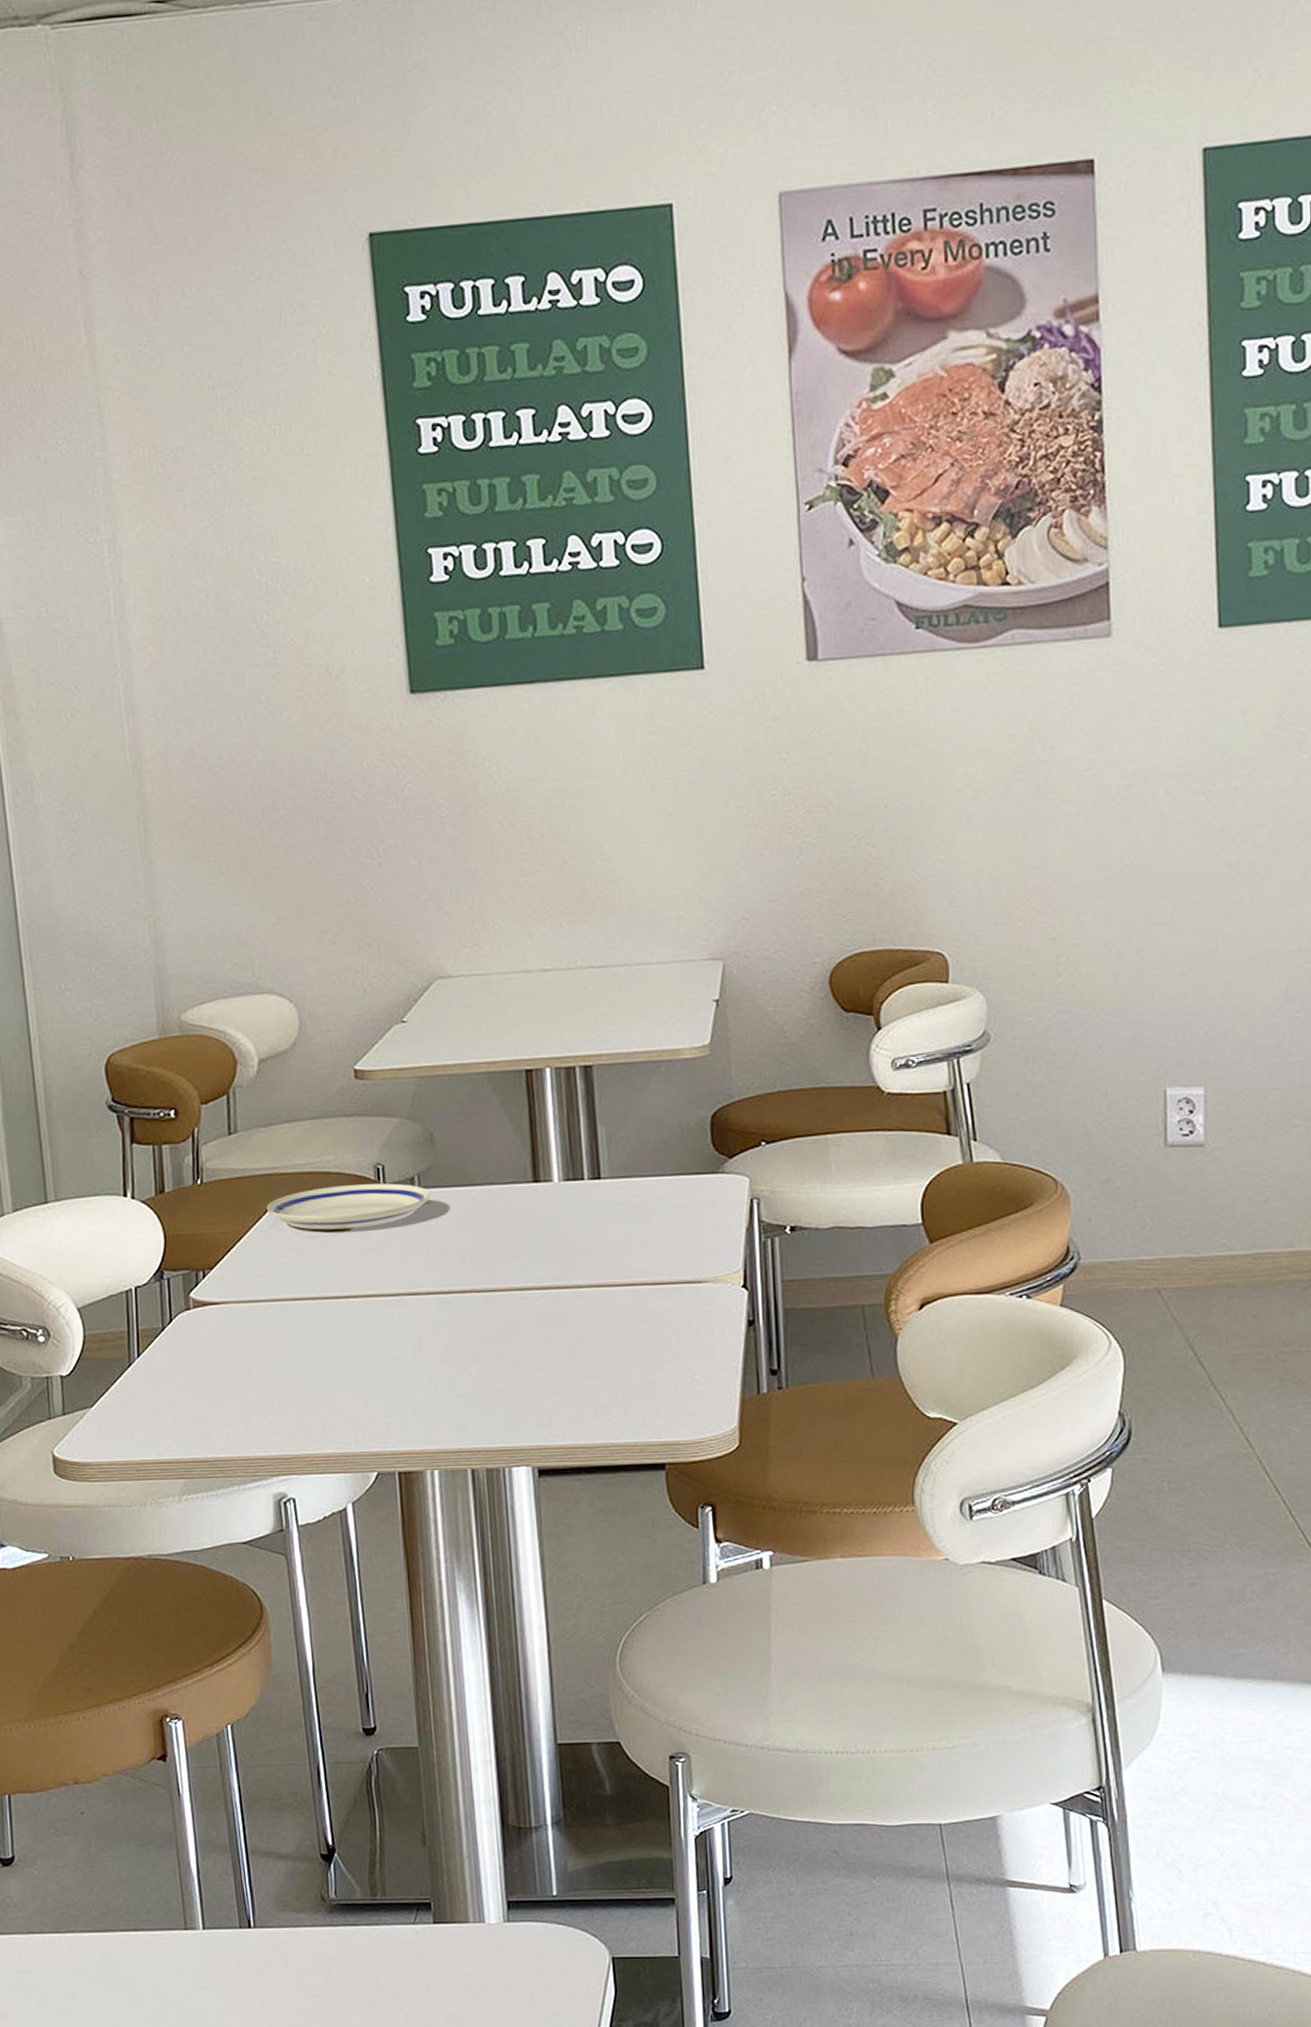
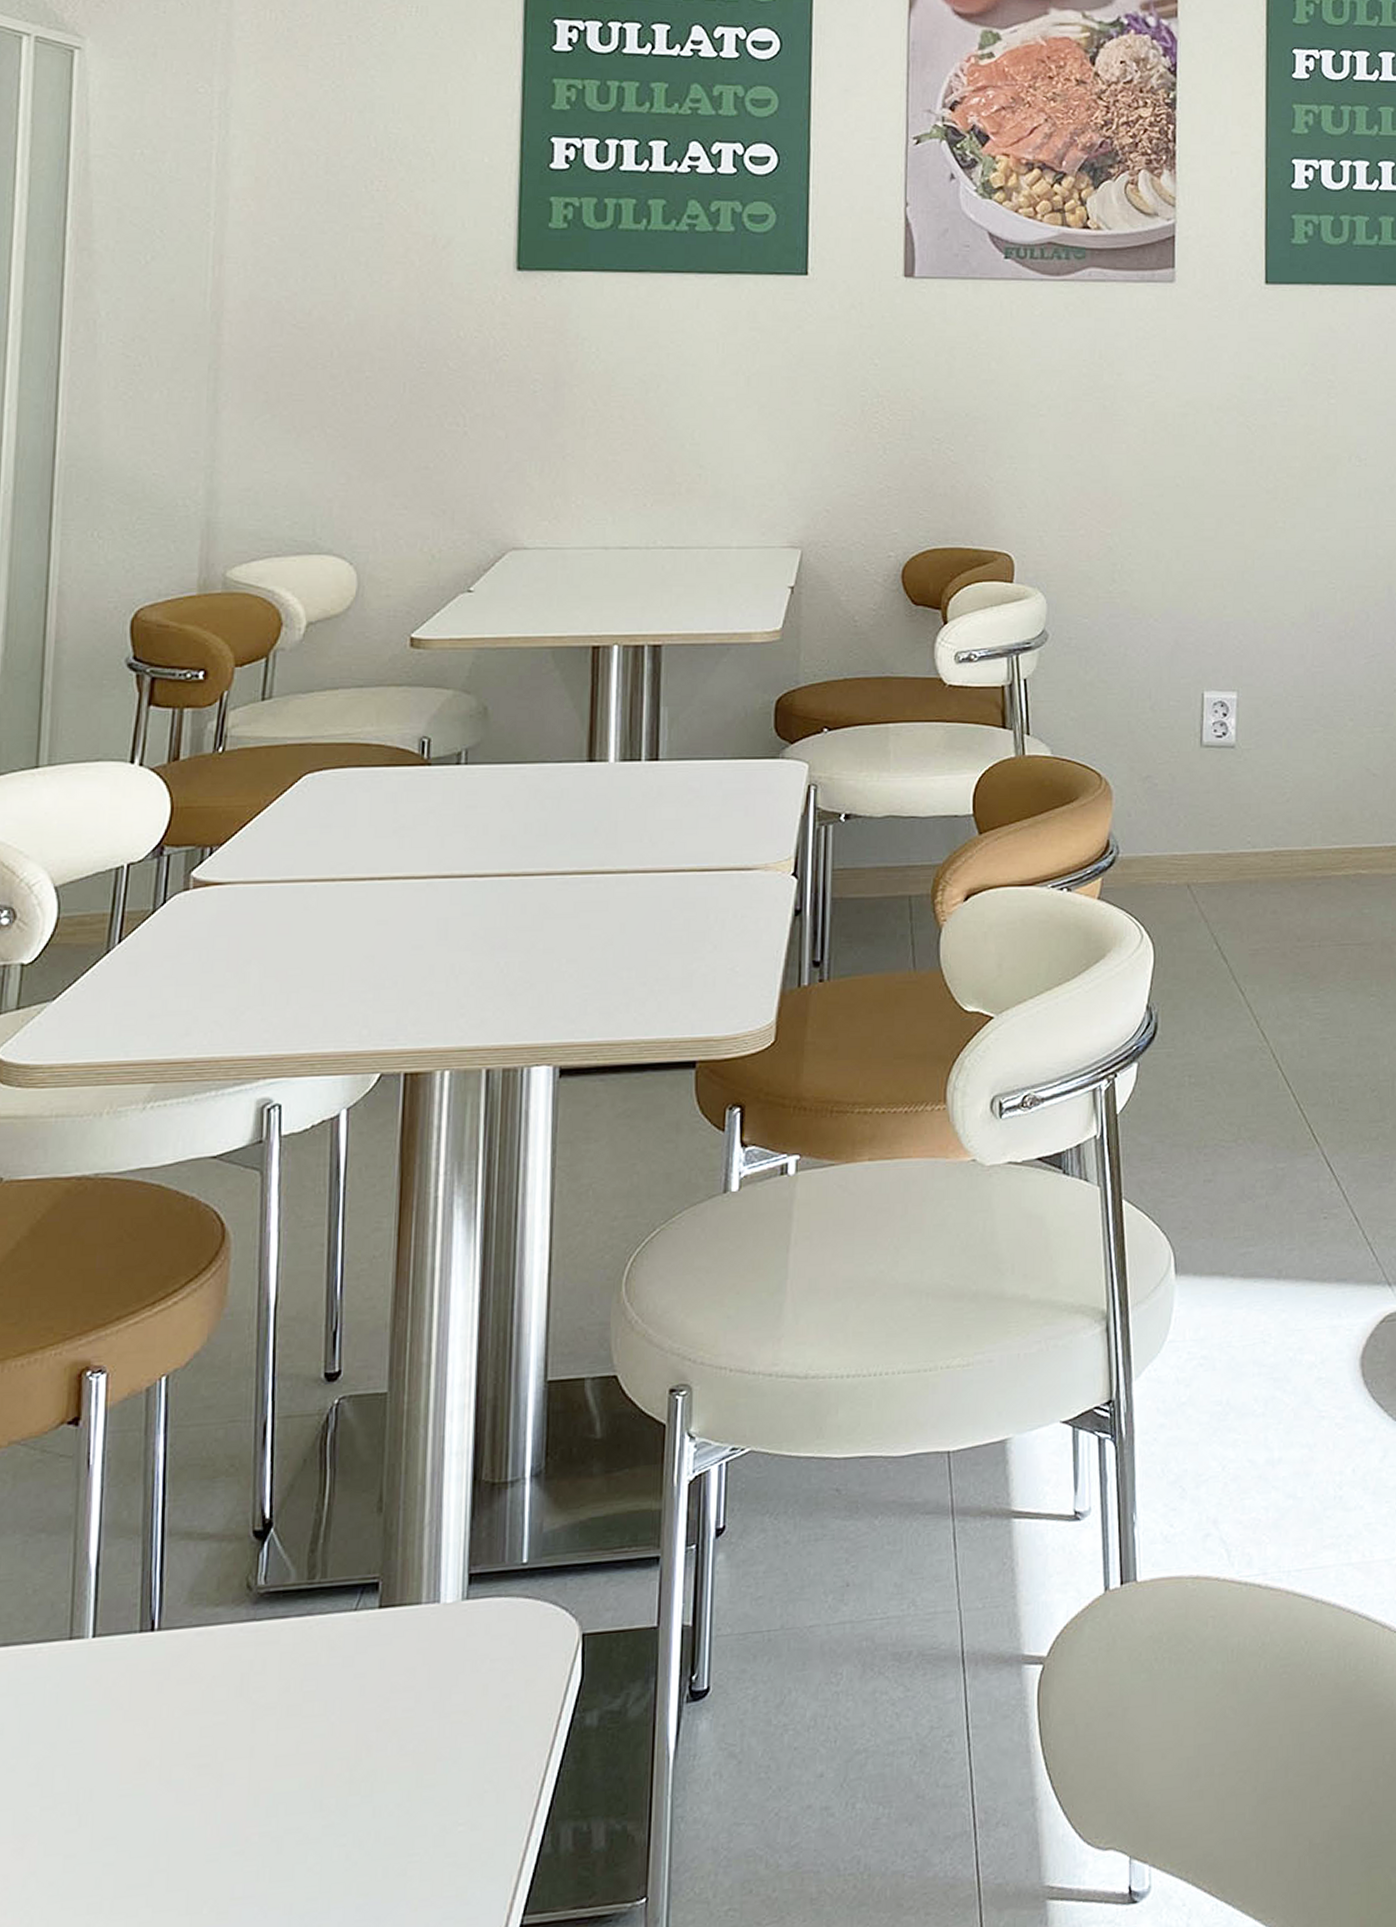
plate: present [266,1183,431,1230] -> none [293,757,478,806]

